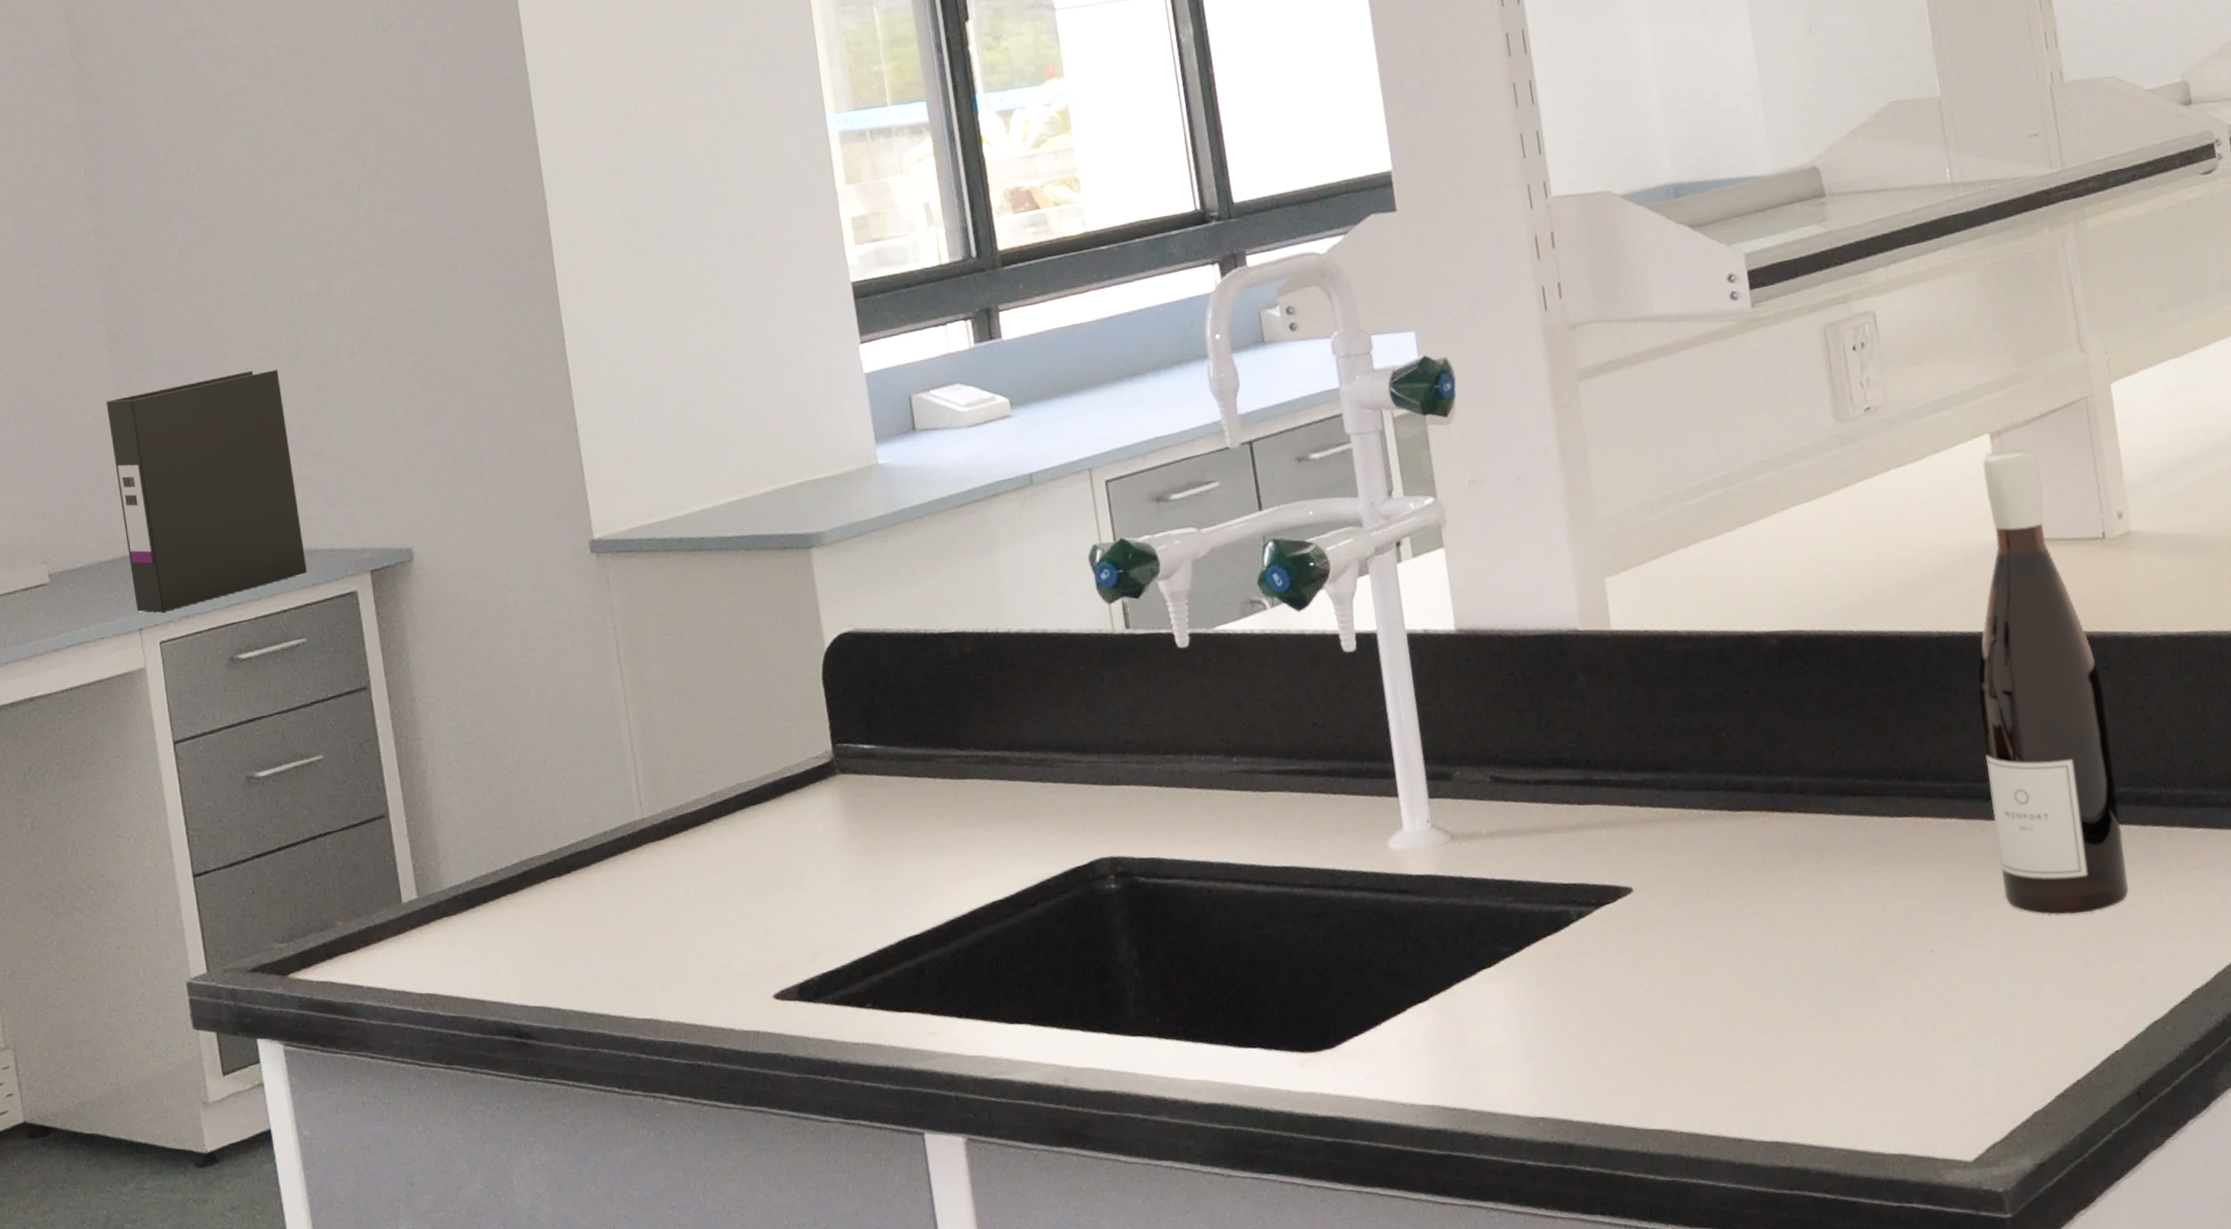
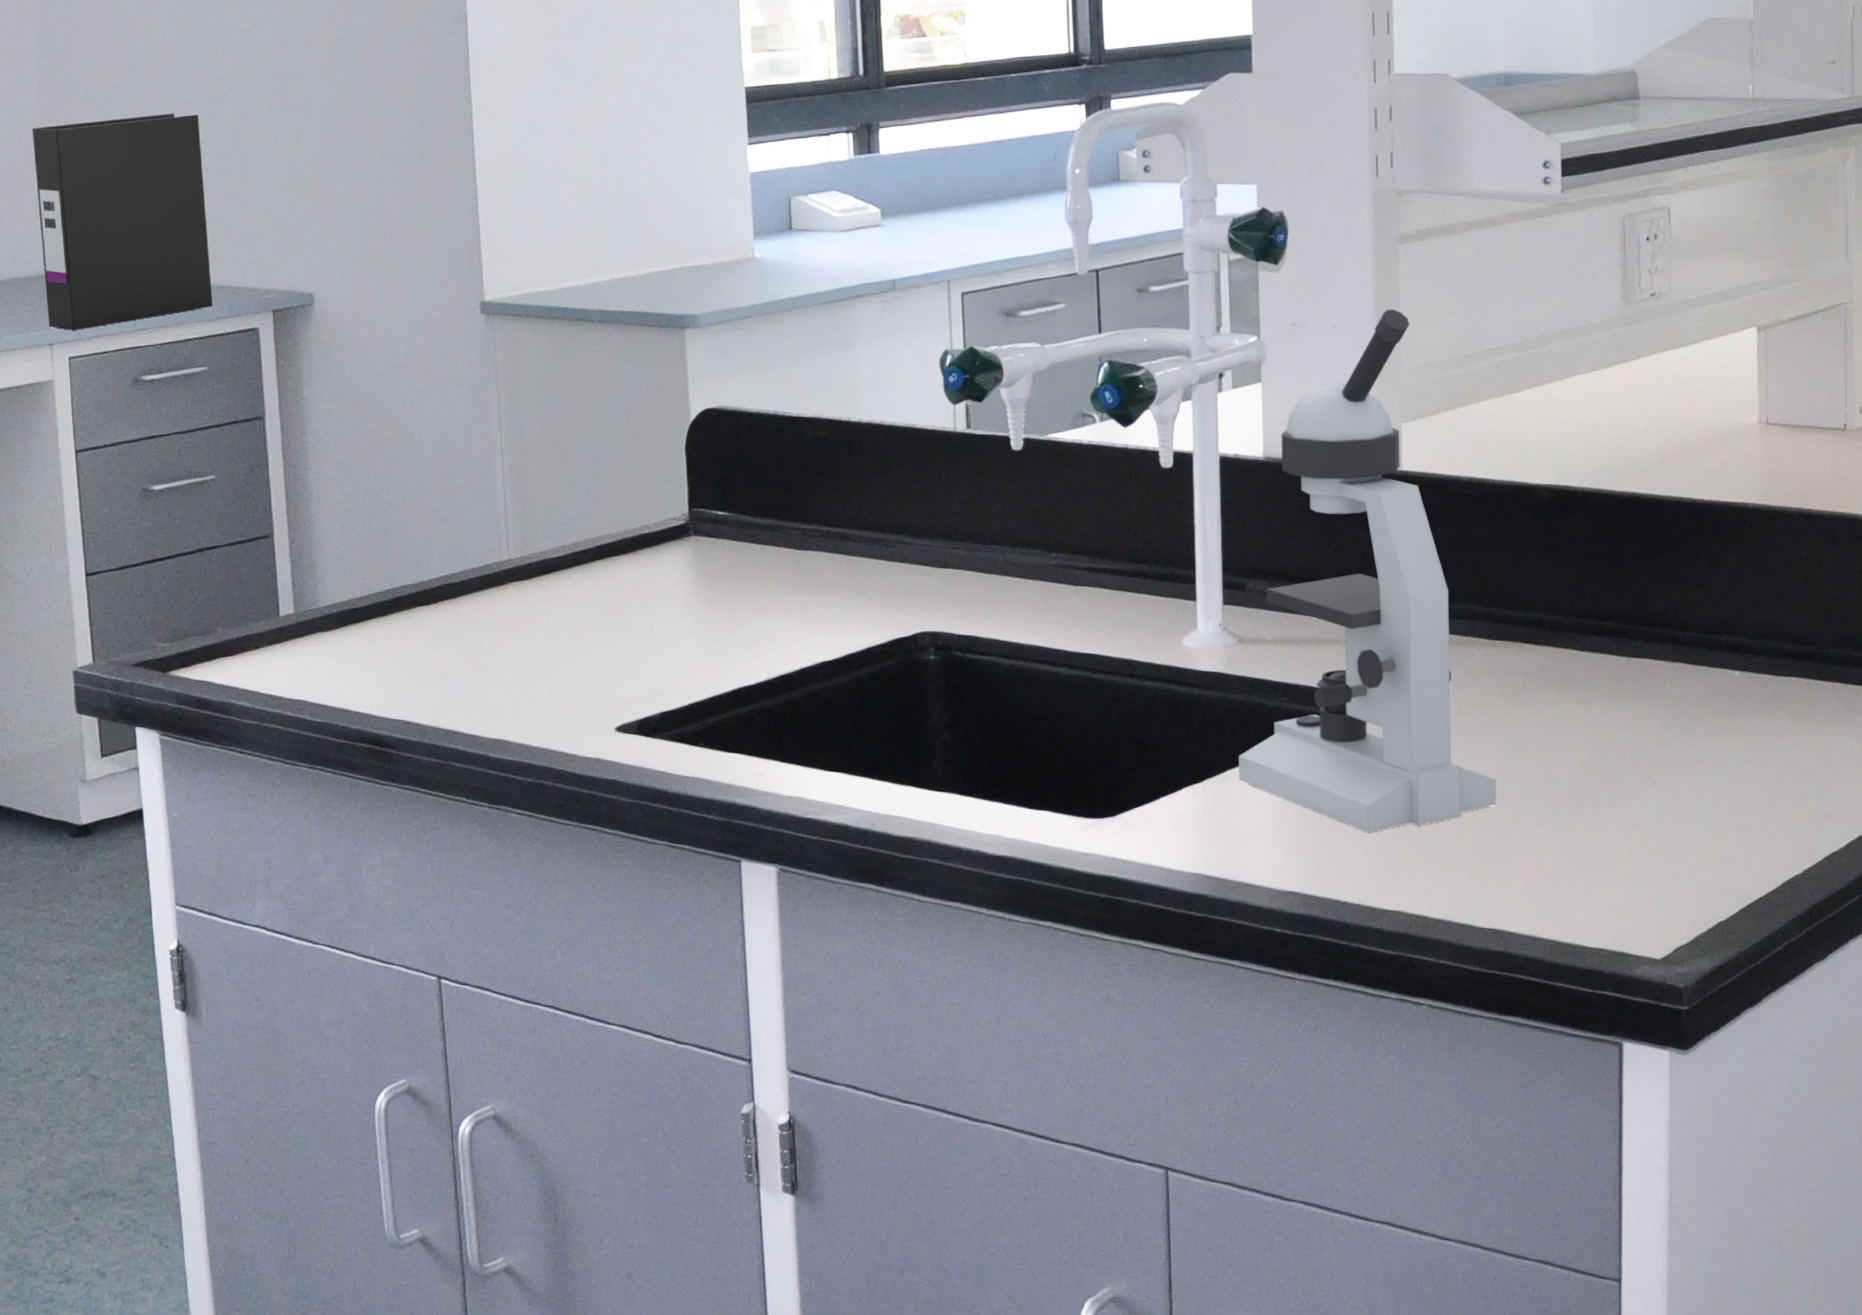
microscope: none [1464,452,1763,1043] -> present [1238,308,1497,833]
bottle: present [1978,448,2129,915] -> none [1716,342,1827,755]

